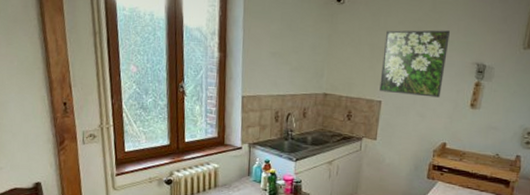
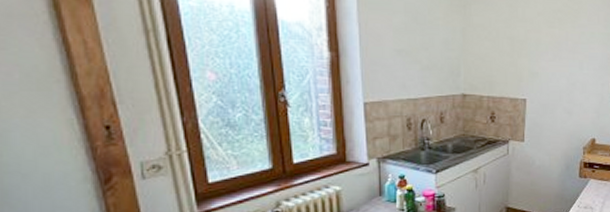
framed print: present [379,30,450,98] -> none [523,21,590,92]

